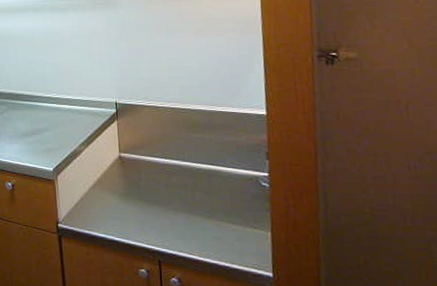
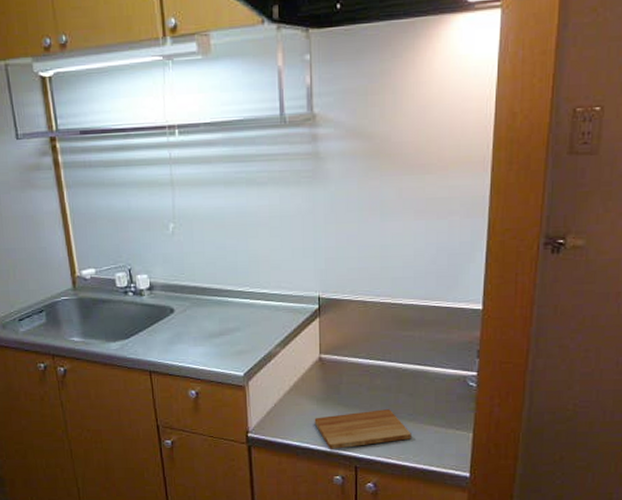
cutting board: none [117,206,211,243] -> present [314,409,411,449]

